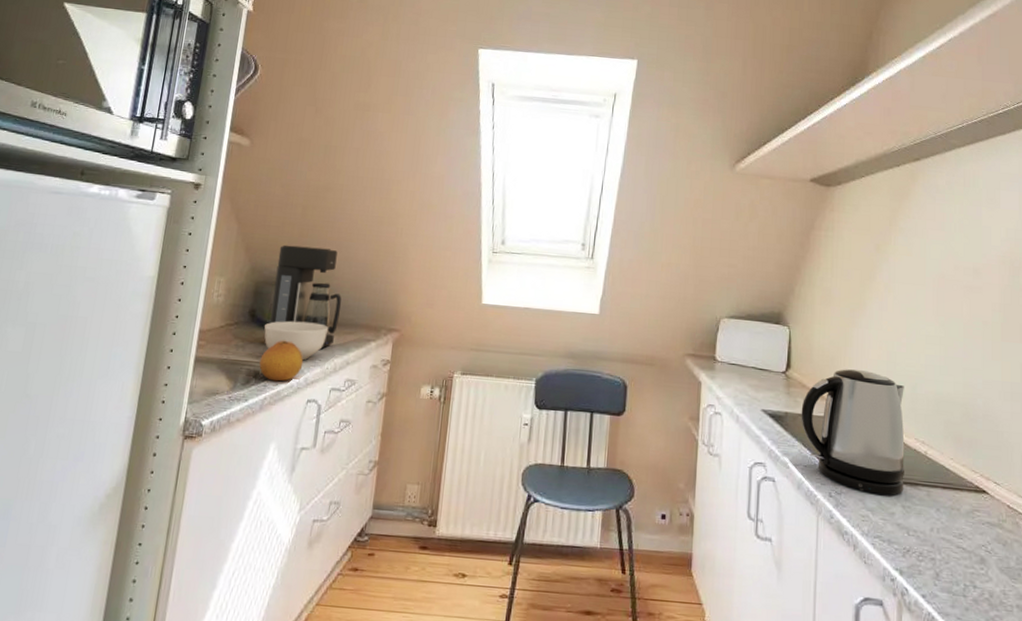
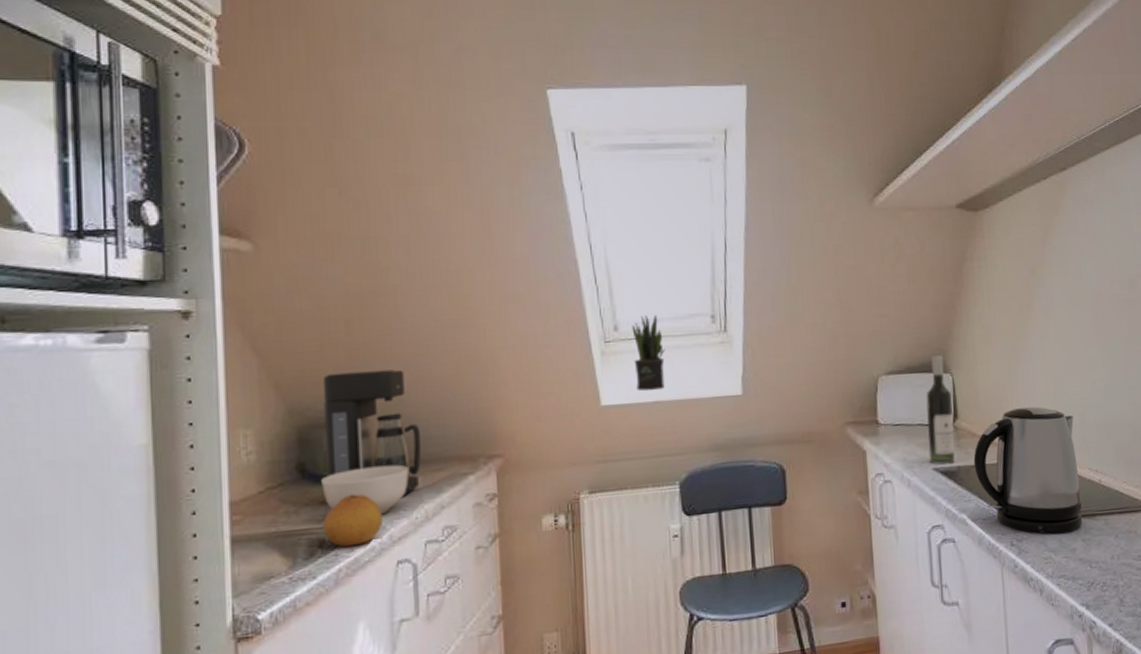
potted plant: none [512,236,541,299] -> present [632,315,665,391]
bottle: none [759,308,788,408] -> present [926,355,955,464]

